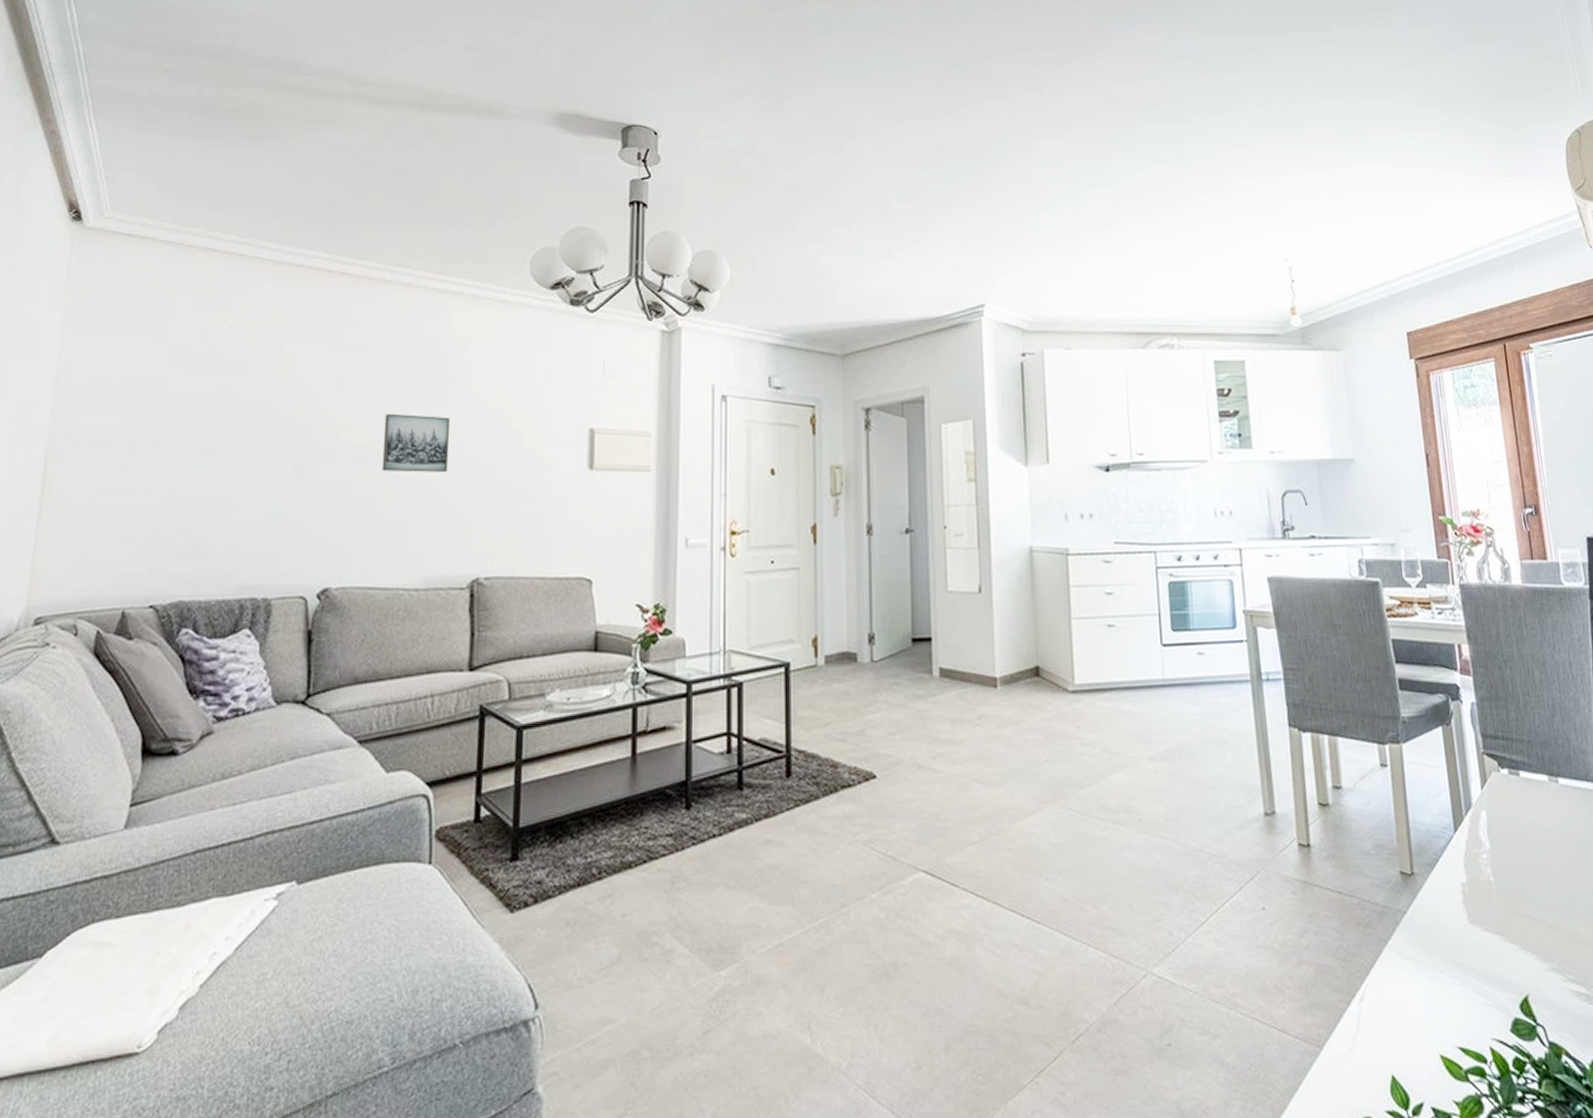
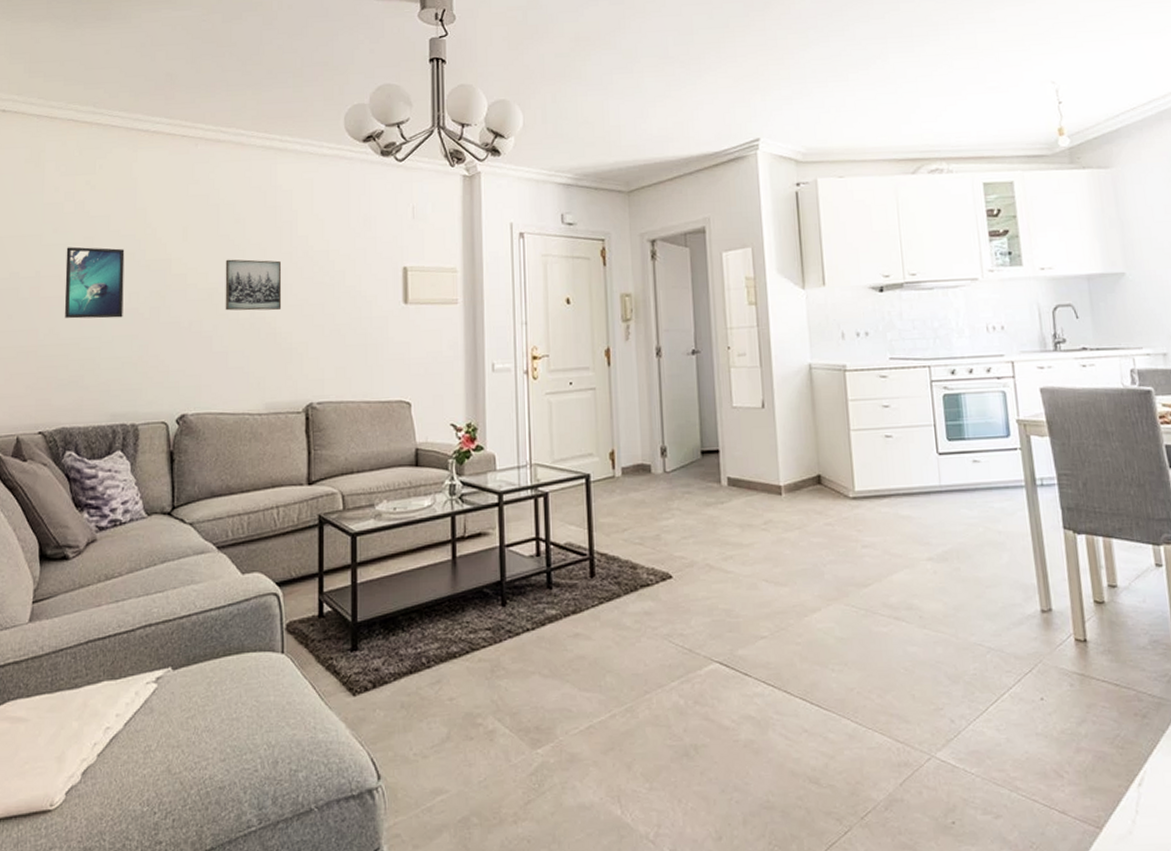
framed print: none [189,393,266,476] -> present [64,246,125,319]

